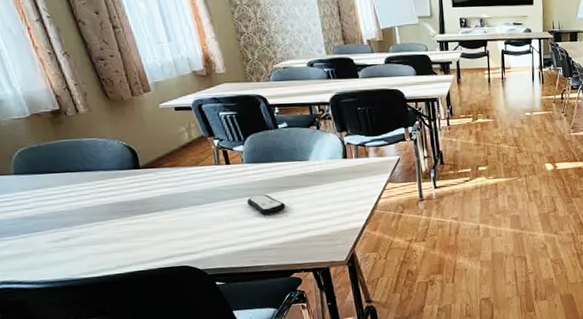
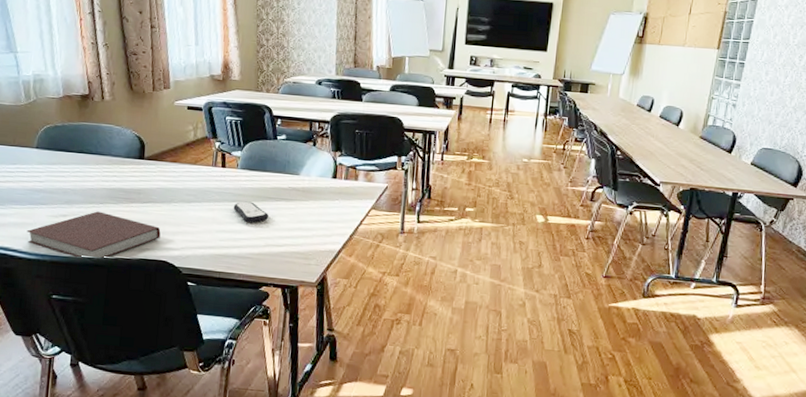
notebook: none [27,228,177,279] -> present [26,211,161,260]

